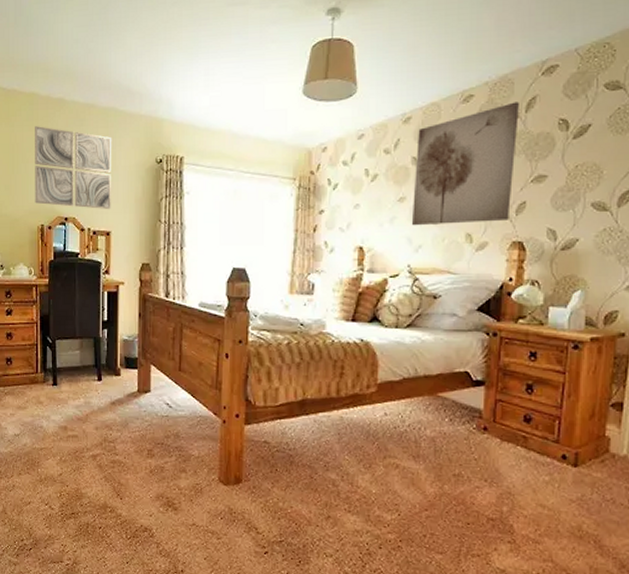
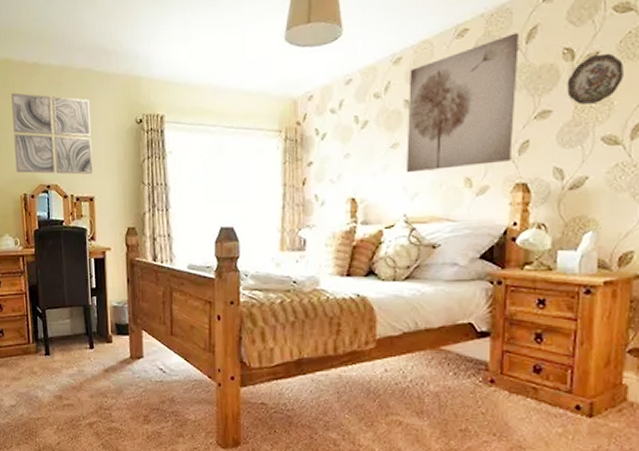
decorative plate: none [561,126,613,173] -> present [567,52,624,105]

